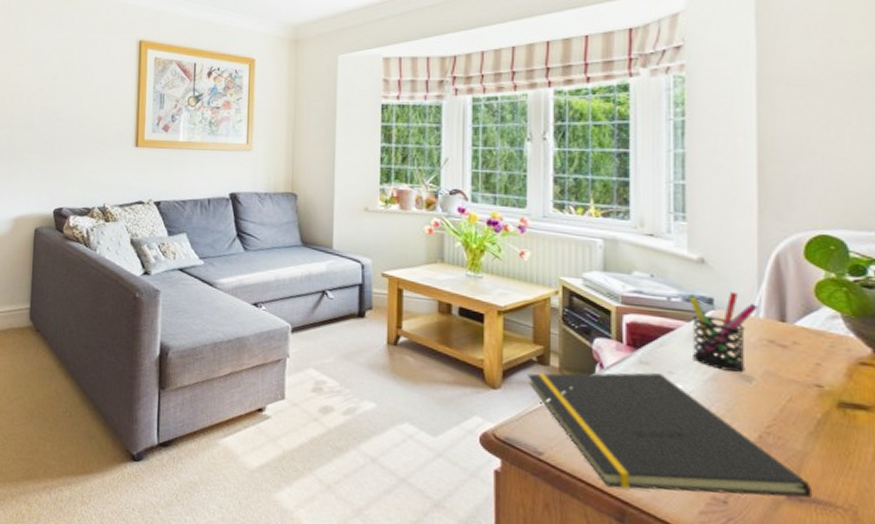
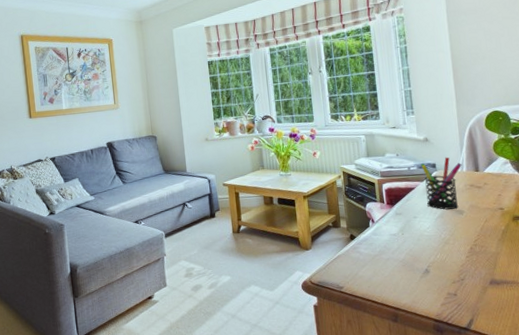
notepad: present [527,372,813,498] -> none [327,218,504,301]

